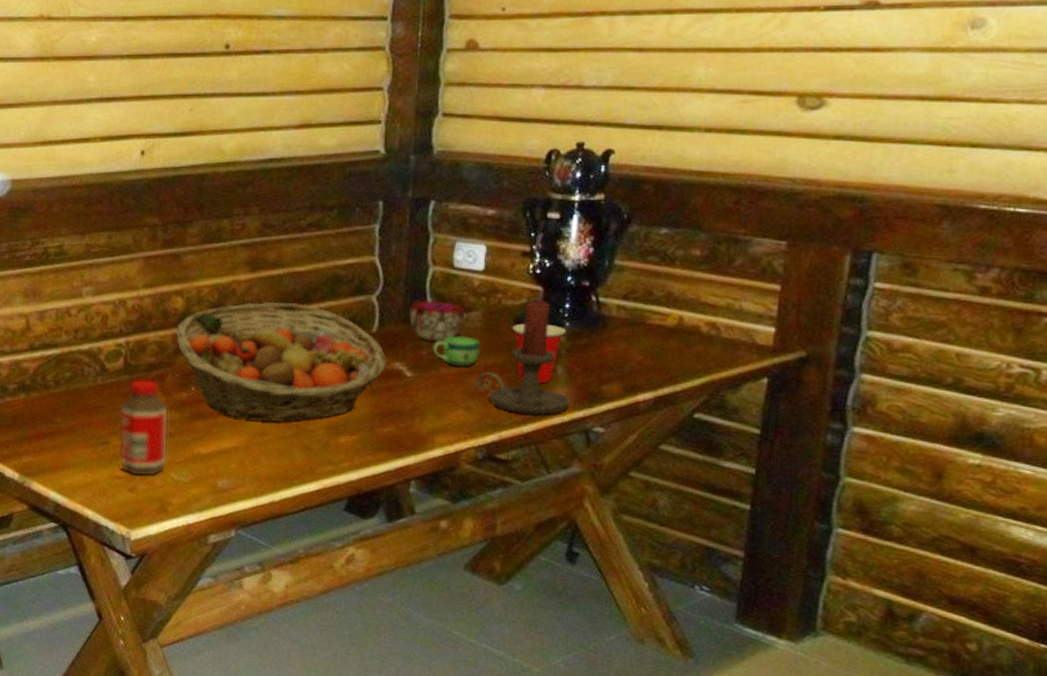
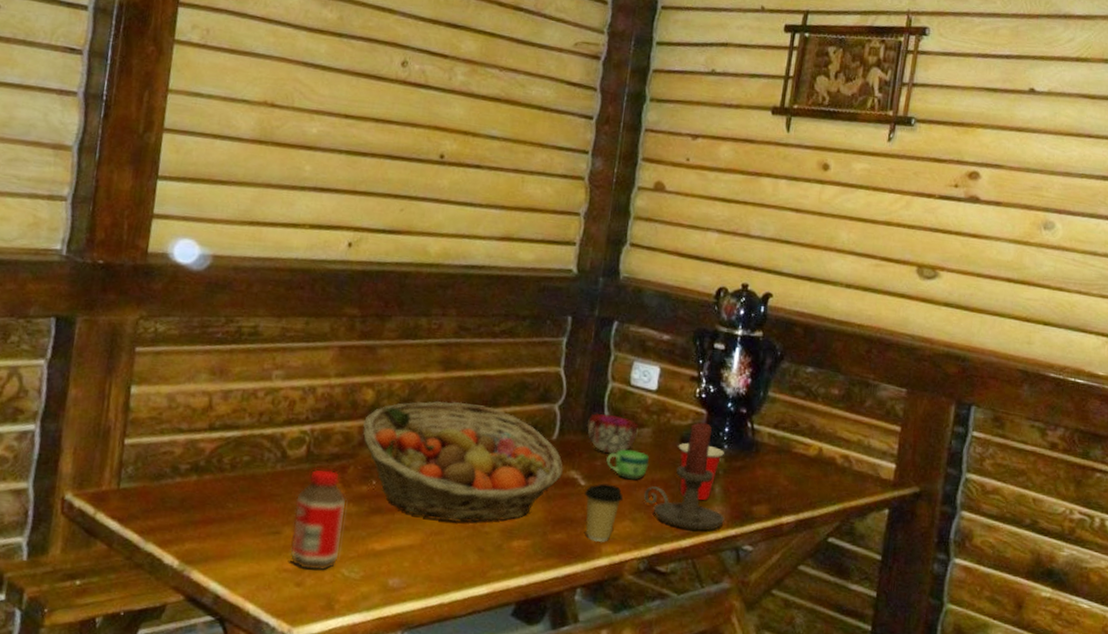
coffee cup: none [411,373,455,433] -> present [584,483,624,542]

